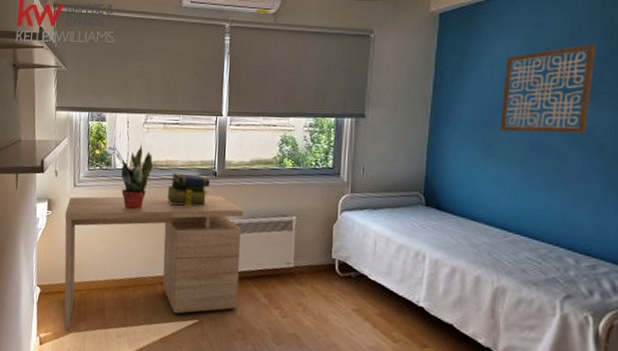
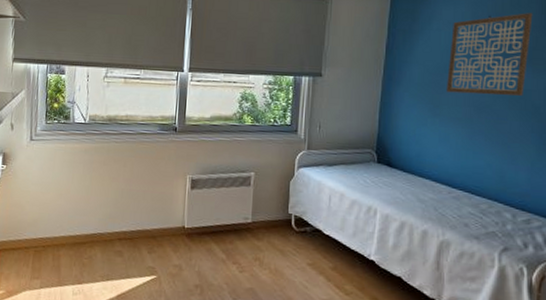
desk: present [64,195,243,330] -> none [17,150,203,288]
potted plant: present [116,142,153,210] -> none [75,96,113,165]
stack of books: present [168,173,211,206] -> none [127,128,171,162]

